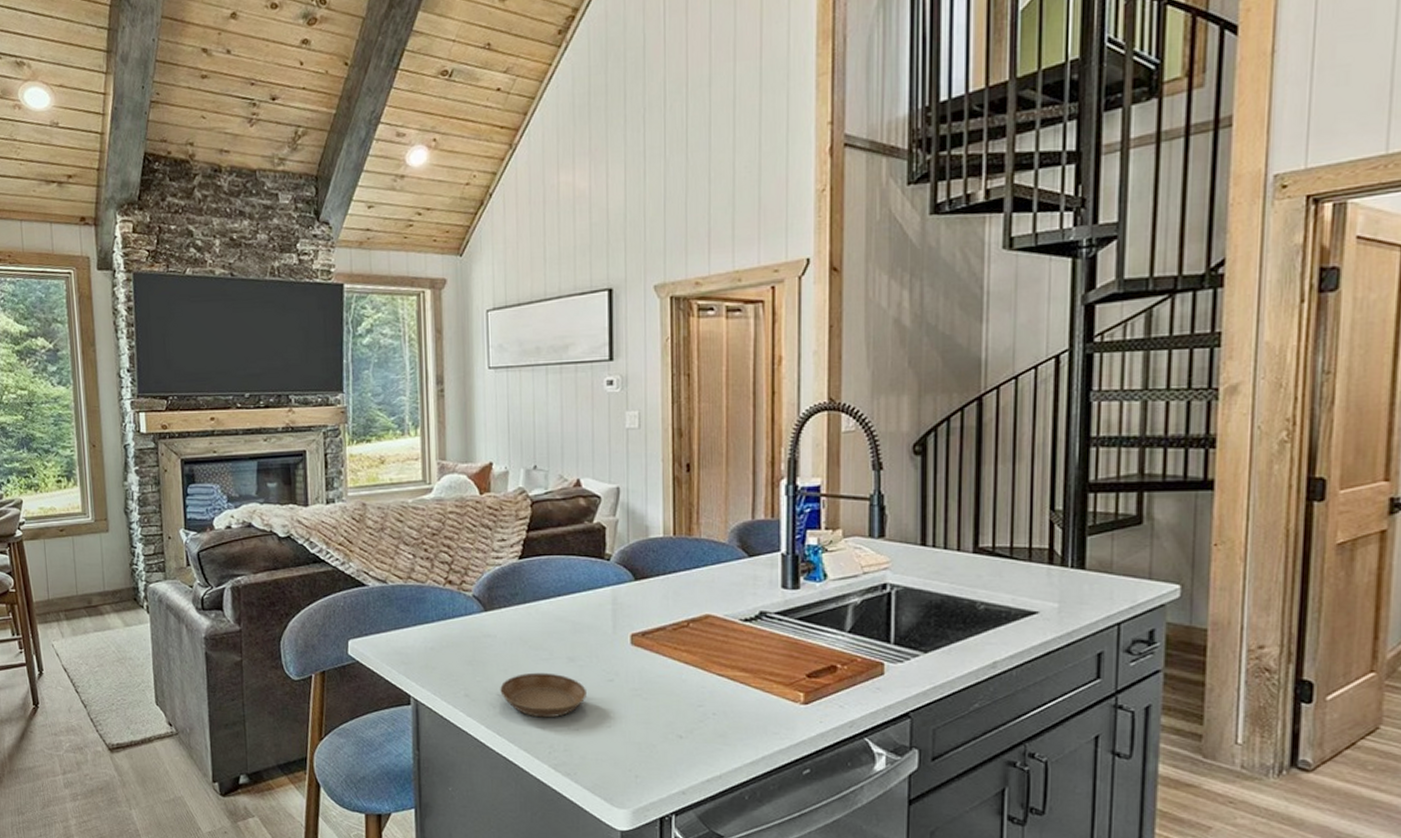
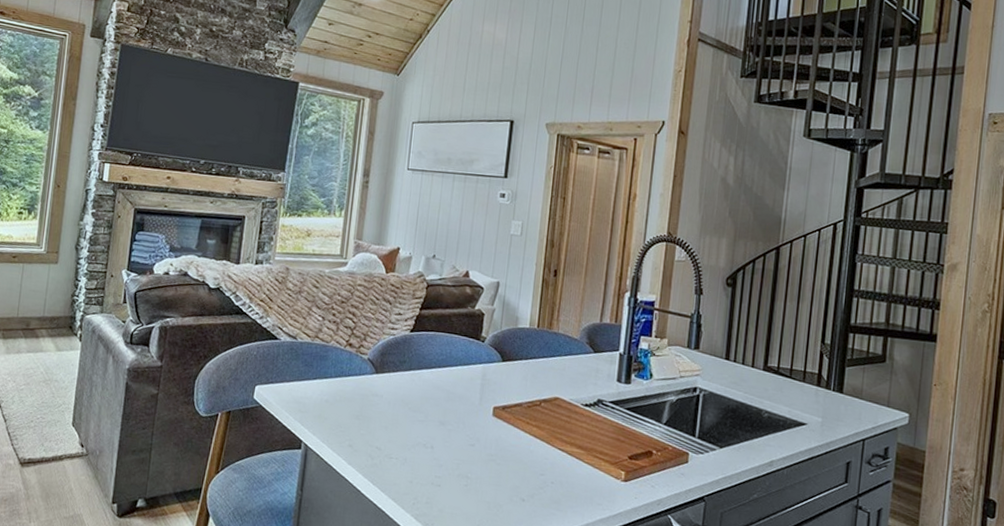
saucer: present [500,672,586,718] -> none [379,431,451,473]

